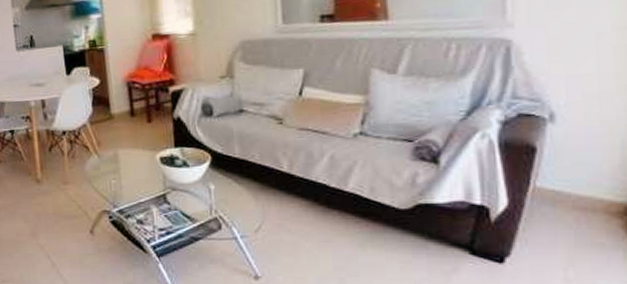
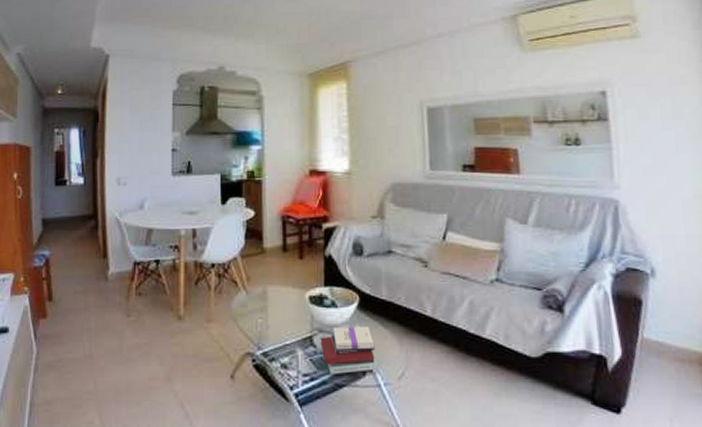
books: none [173,184,233,228] -> present [320,326,377,374]

